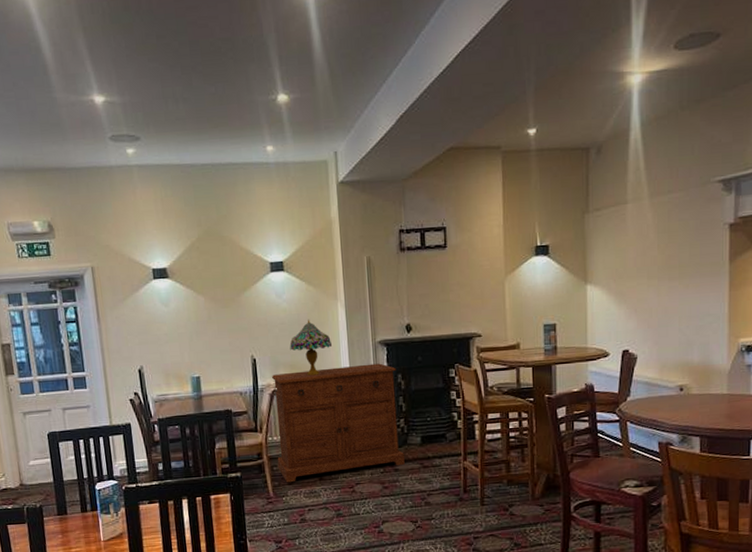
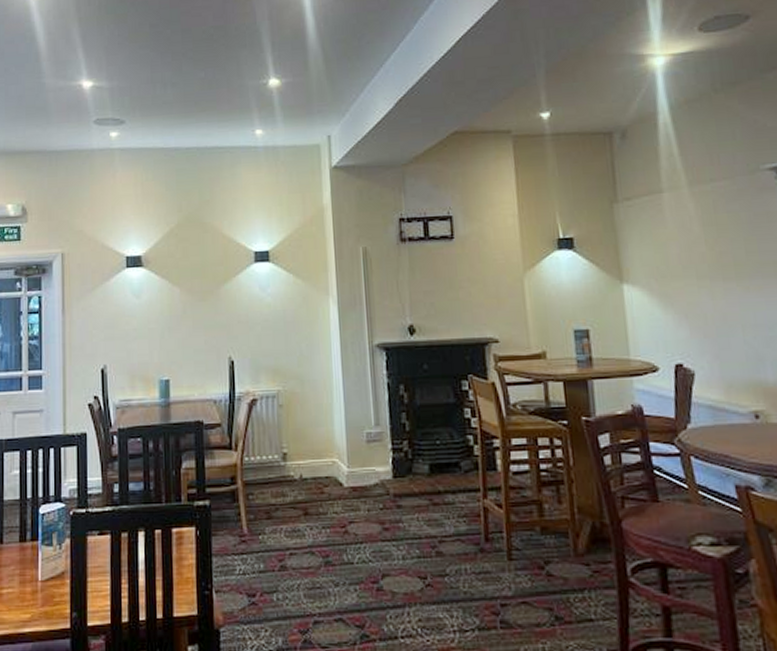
sideboard: present [272,363,405,483] -> none [252,371,410,517]
table lamp: present [290,319,333,376] -> none [273,316,323,383]

